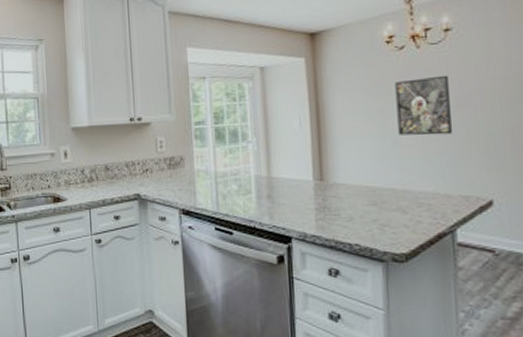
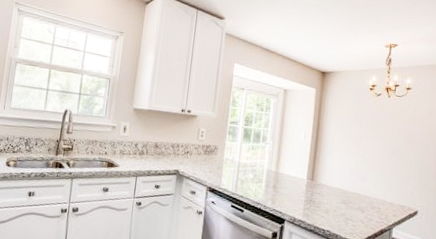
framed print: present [395,75,453,136] -> none [367,118,404,161]

